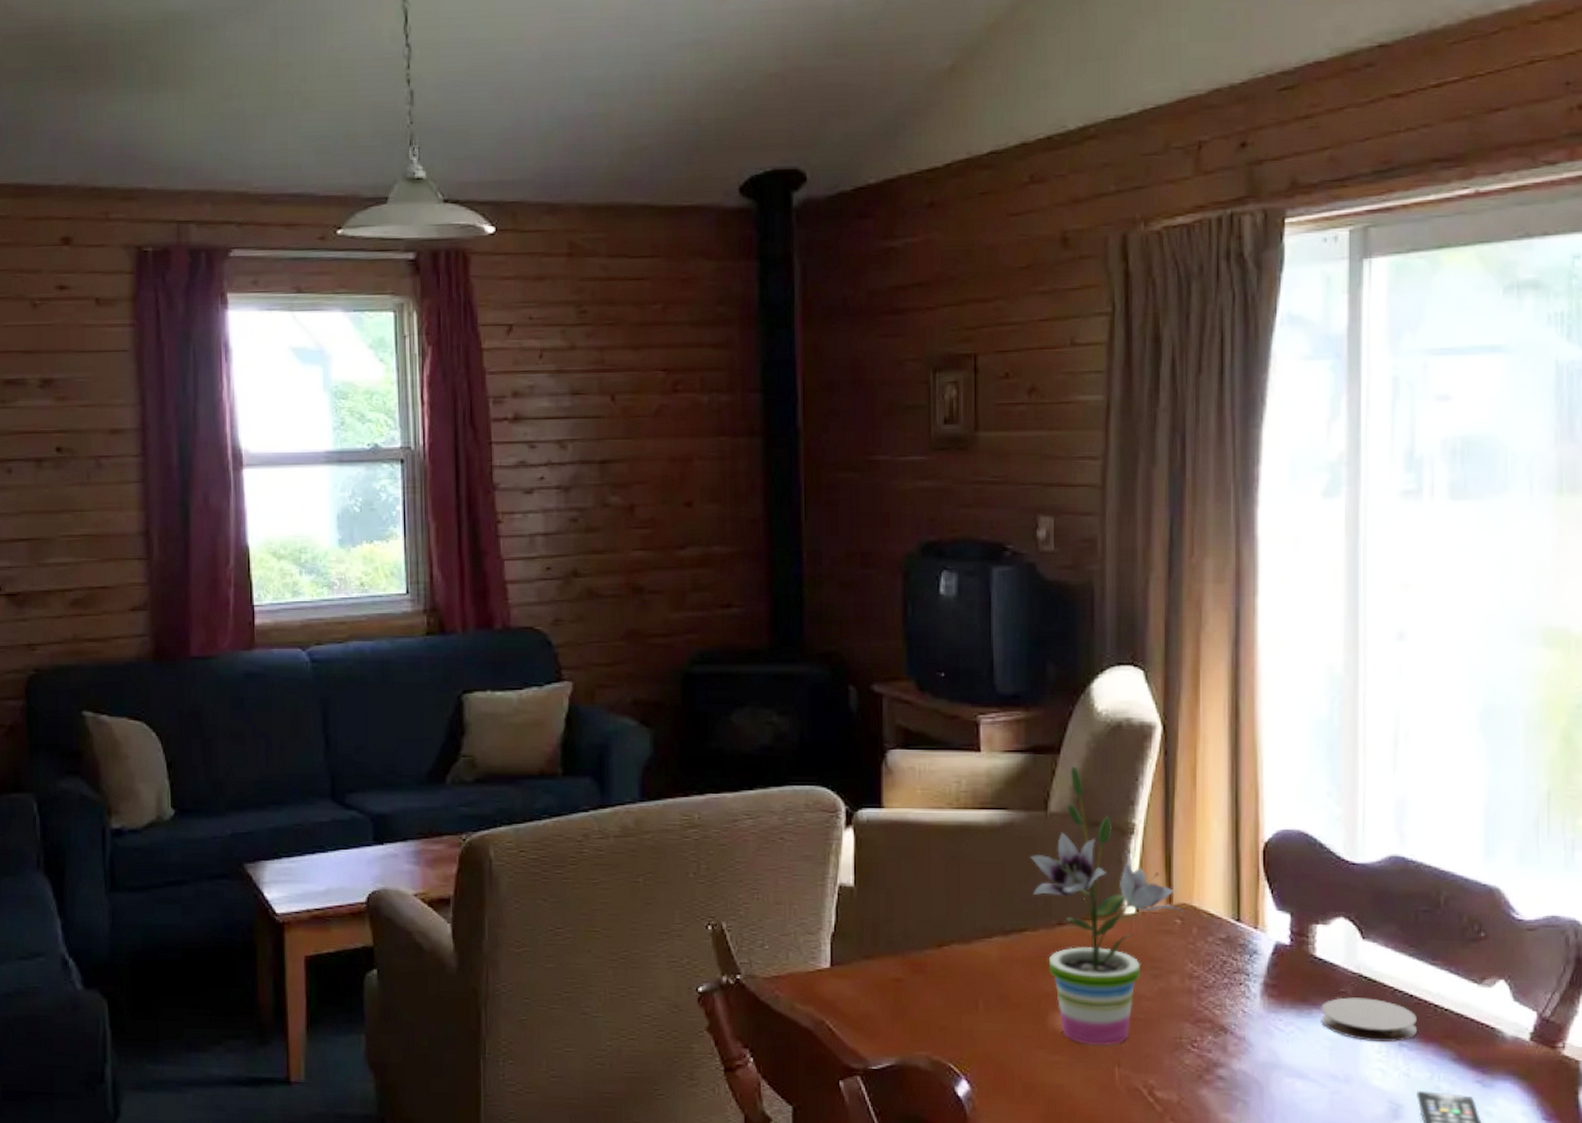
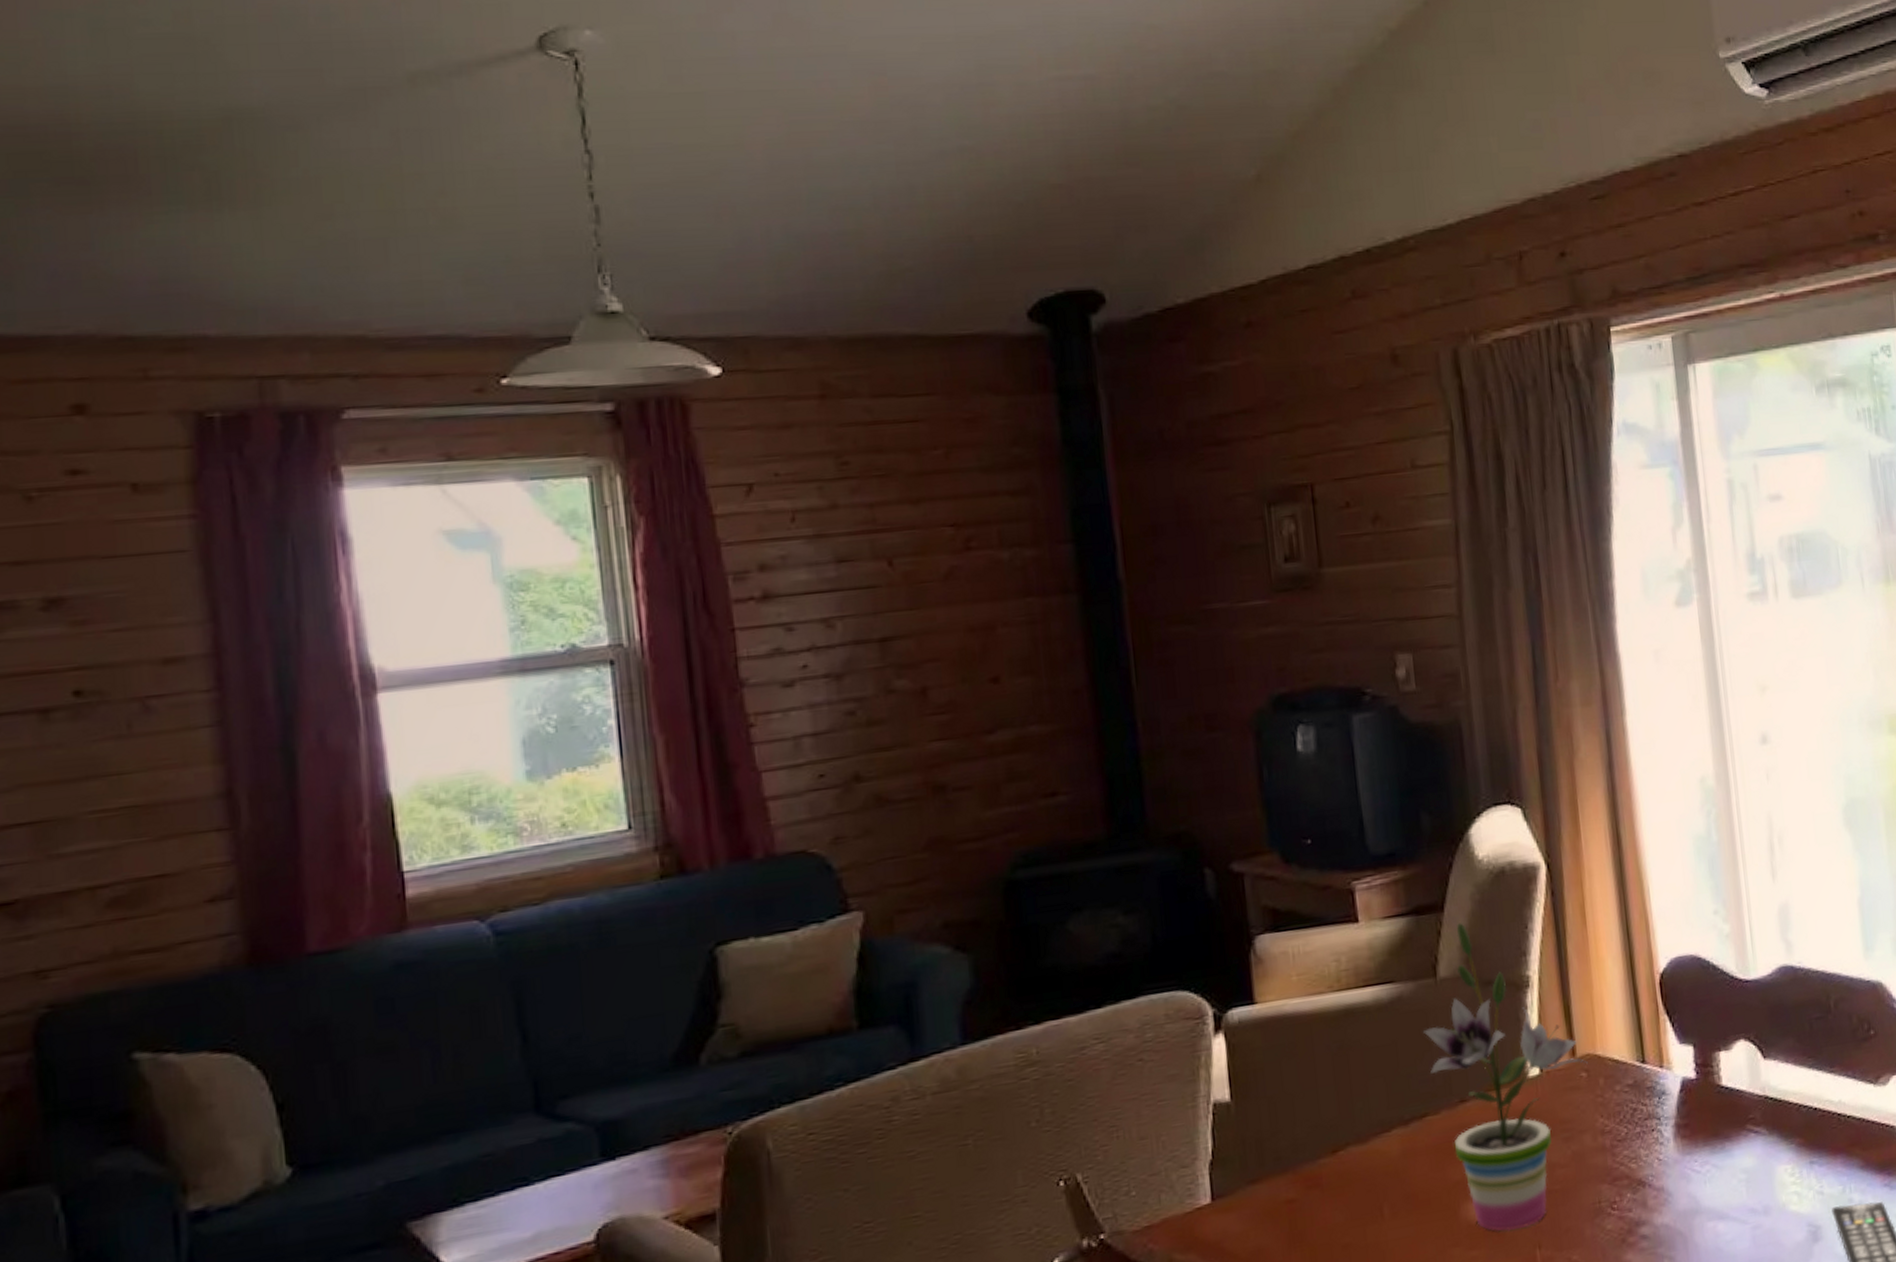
coaster: present [1321,997,1417,1042] -> none [1733,1119,1825,1167]

